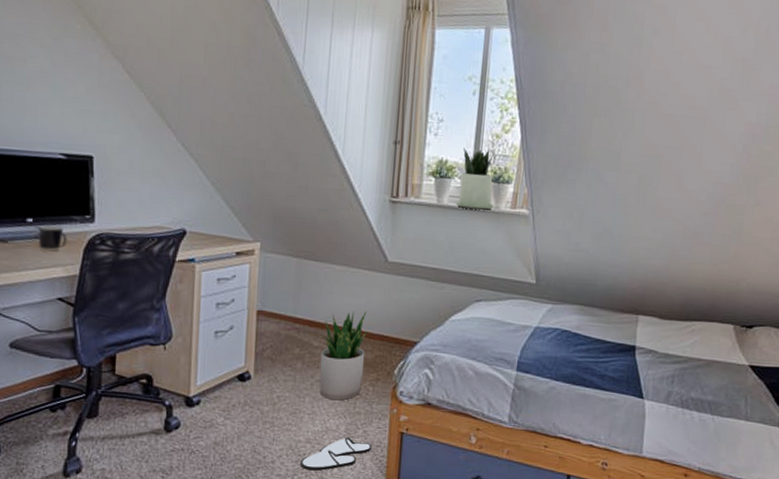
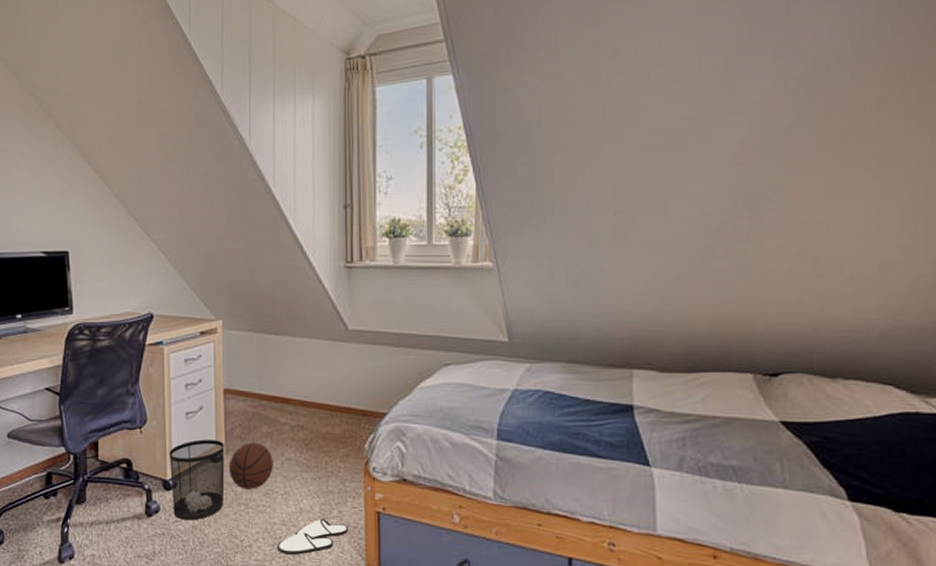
mug: present [38,226,67,252] -> none [26,321,50,344]
waste bin: none [193,358,254,437] -> present [169,439,225,521]
basketball: none [256,363,303,409] -> present [228,442,273,489]
planter: present [319,310,367,401] -> none [289,383,333,479]
planter: present [455,148,495,210] -> none [412,202,455,267]

